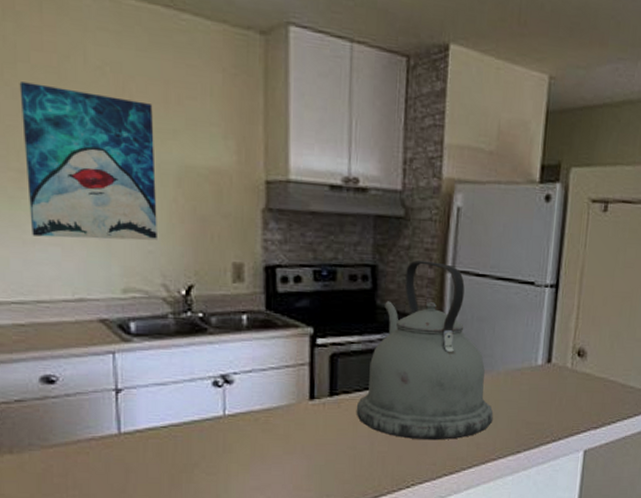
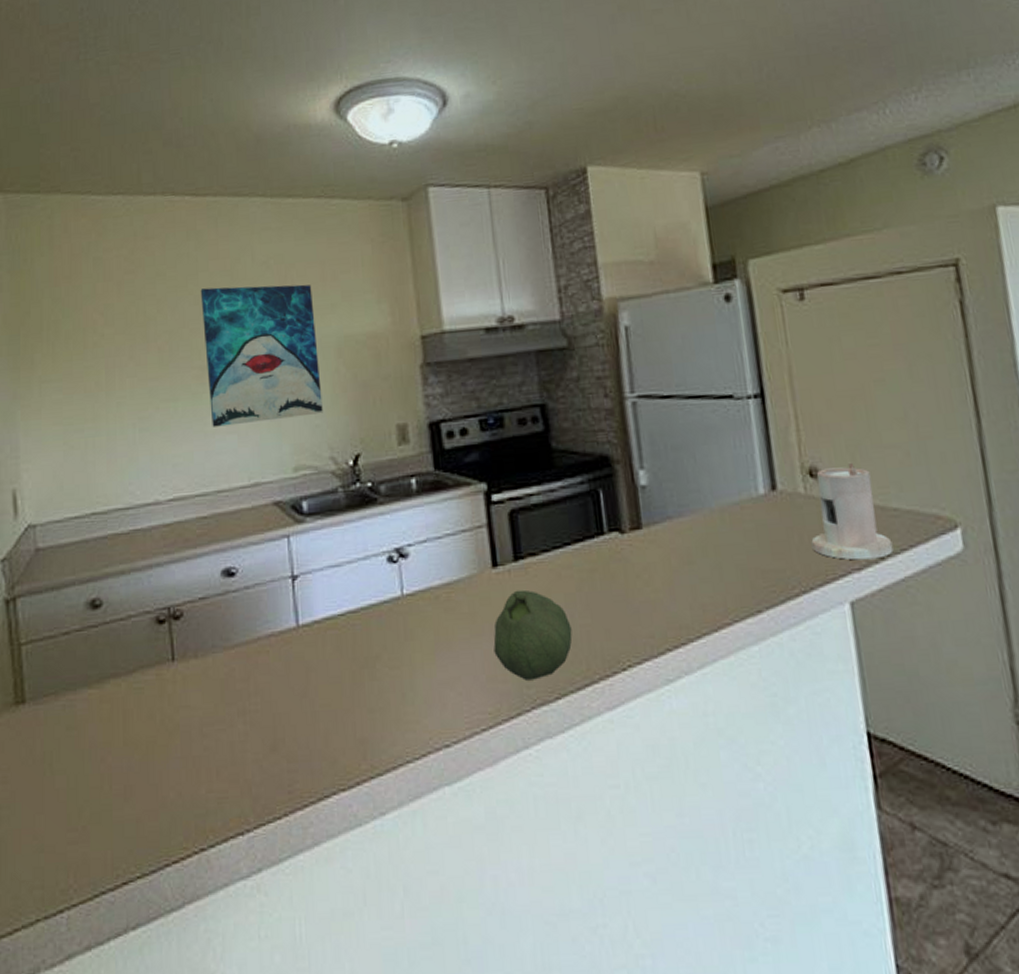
fruit: none [302,420,371,490] -> present [493,589,573,681]
kettle: present [356,260,494,440] -> none [546,390,717,606]
candle: none [567,348,623,422] -> present [811,462,894,560]

